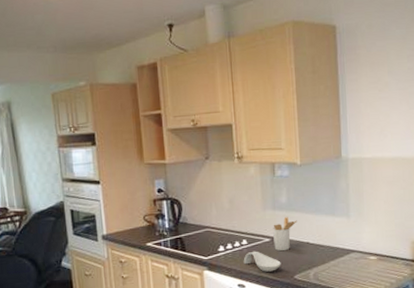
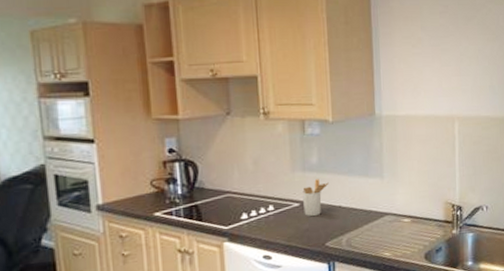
spoon rest: present [243,251,281,272] -> none [269,217,312,241]

